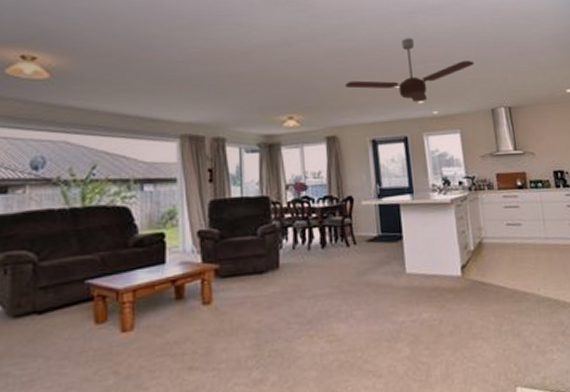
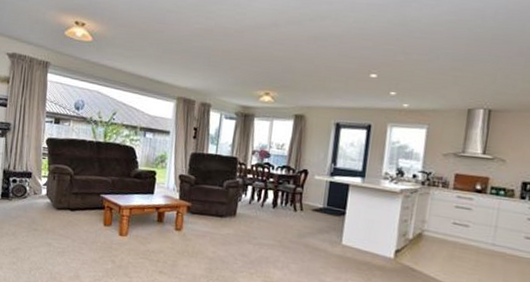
ceiling fan: present [345,38,474,103] -> none [321,28,462,94]

